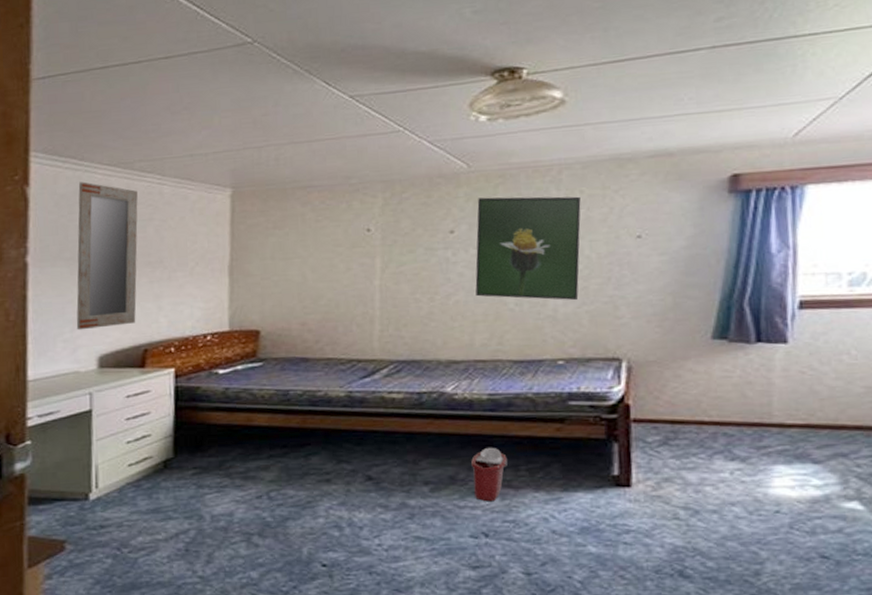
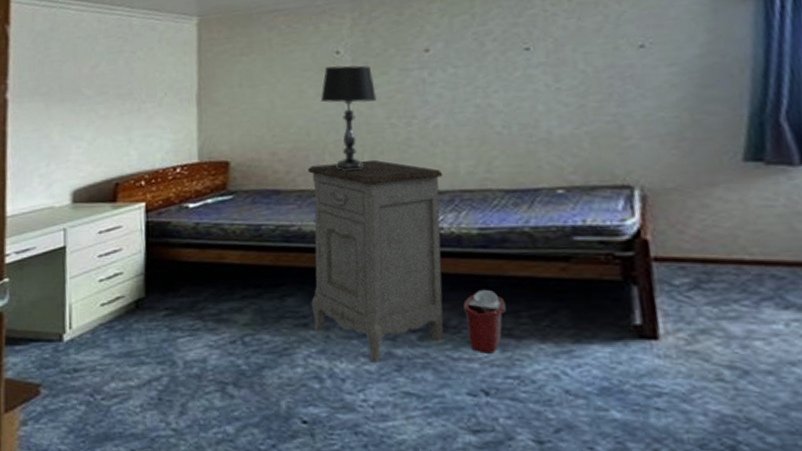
home mirror: present [76,181,138,330] -> none [51,18,109,165]
nightstand: none [334,331,460,513] -> present [307,159,444,364]
table lamp: none [350,243,403,342] -> present [320,65,377,172]
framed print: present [475,196,581,301] -> none [453,5,576,121]

